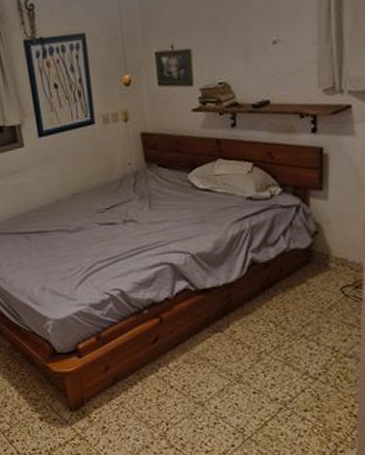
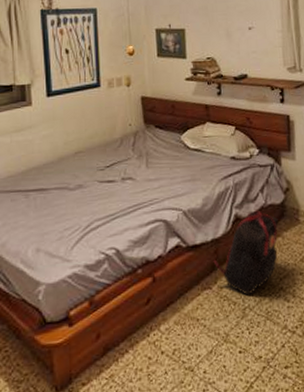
backpack: none [225,254,303,341] -> present [213,210,279,296]

